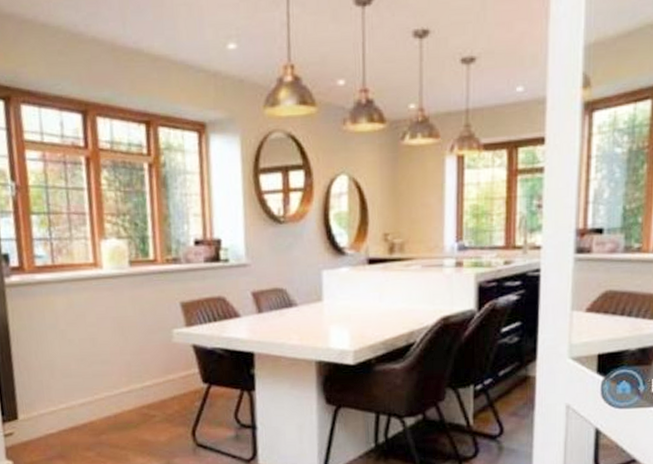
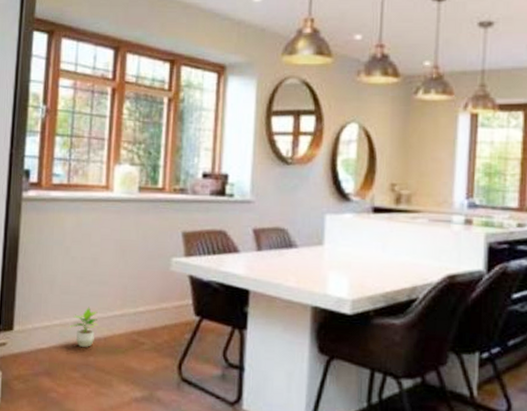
potted plant: none [77,387,106,427] -> present [70,306,98,347]

